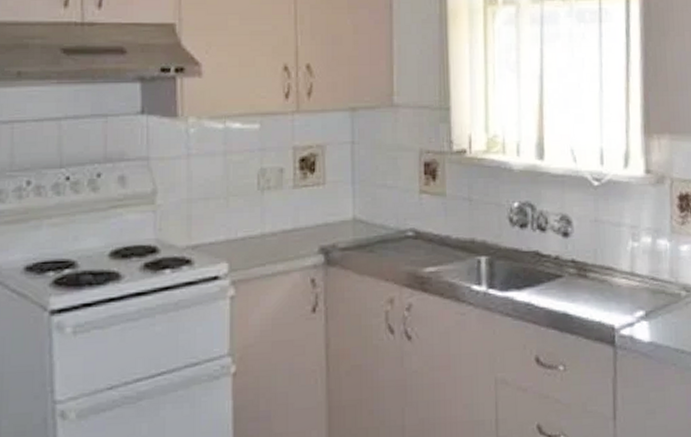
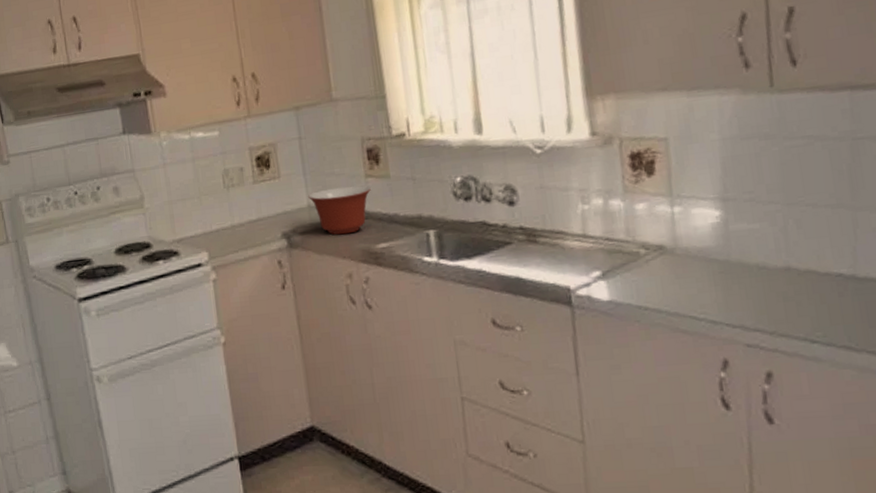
mixing bowl: none [355,201,424,254] -> present [308,185,371,235]

